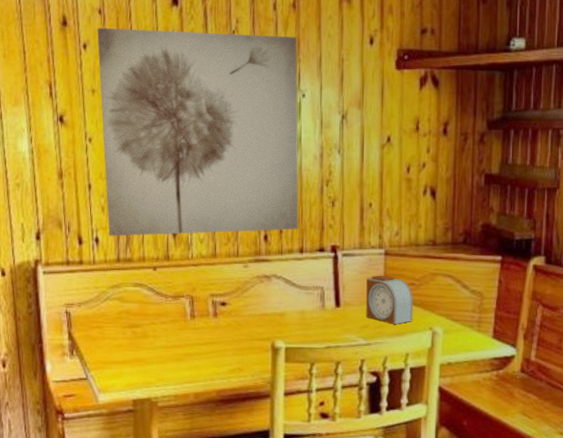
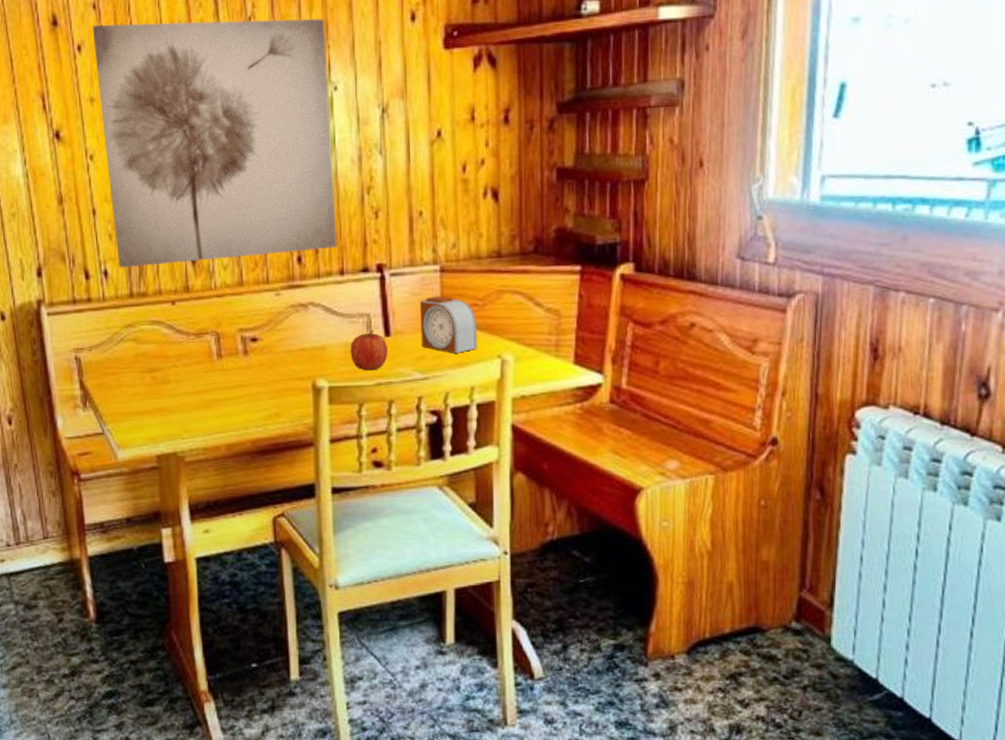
fruit: none [305,300,337,335] -> present [350,329,388,371]

